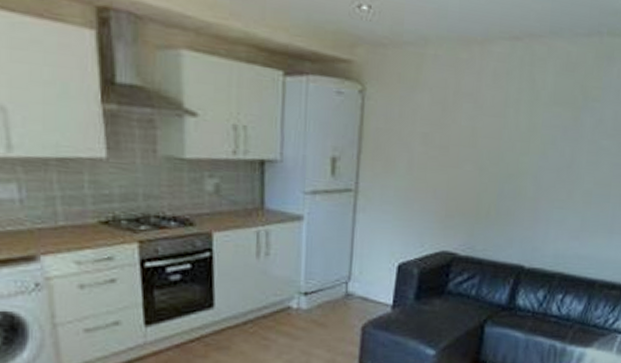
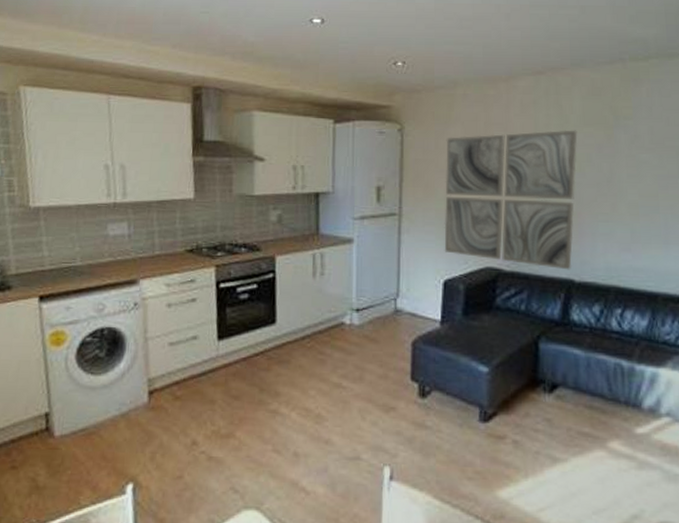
wall art: none [401,104,546,256] -> present [444,130,578,270]

